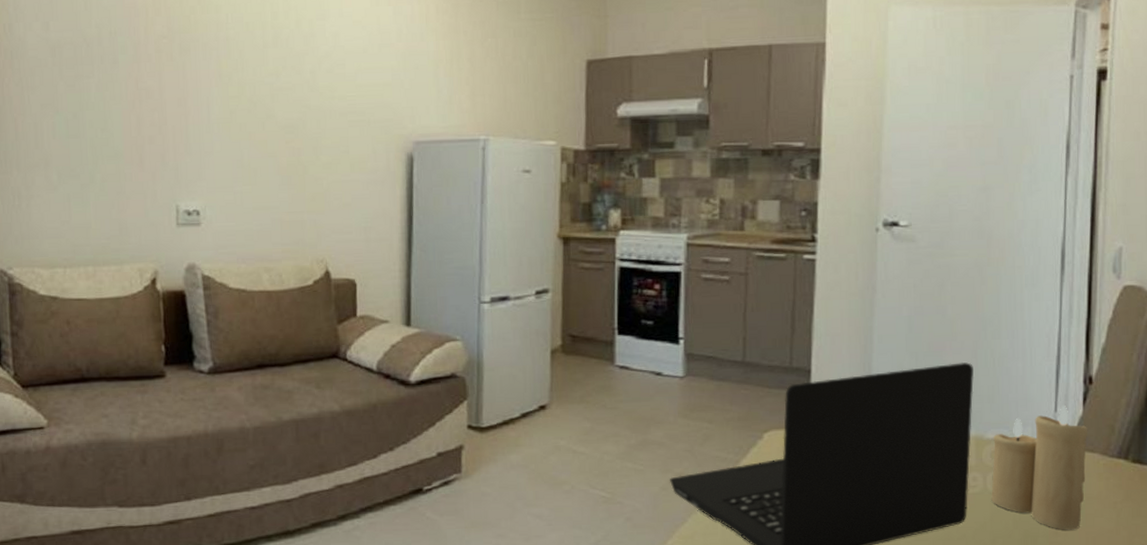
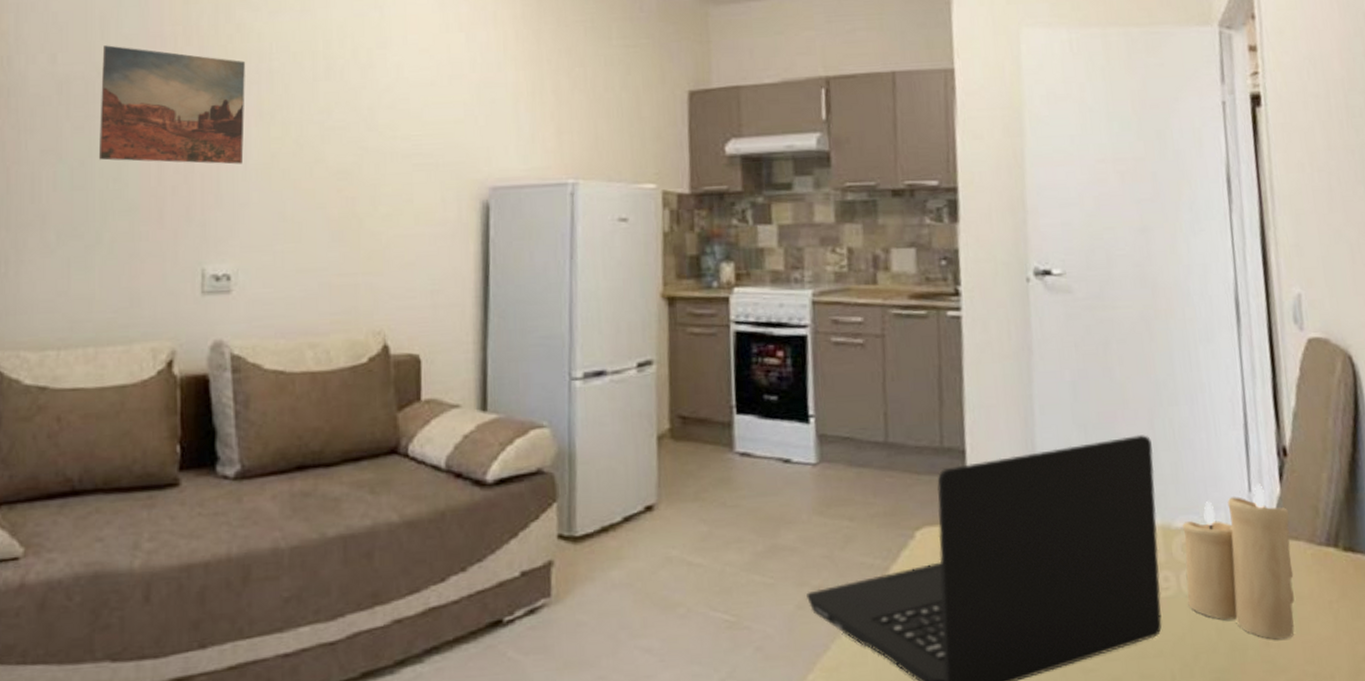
wall art: none [86,15,207,119] -> present [98,45,245,165]

